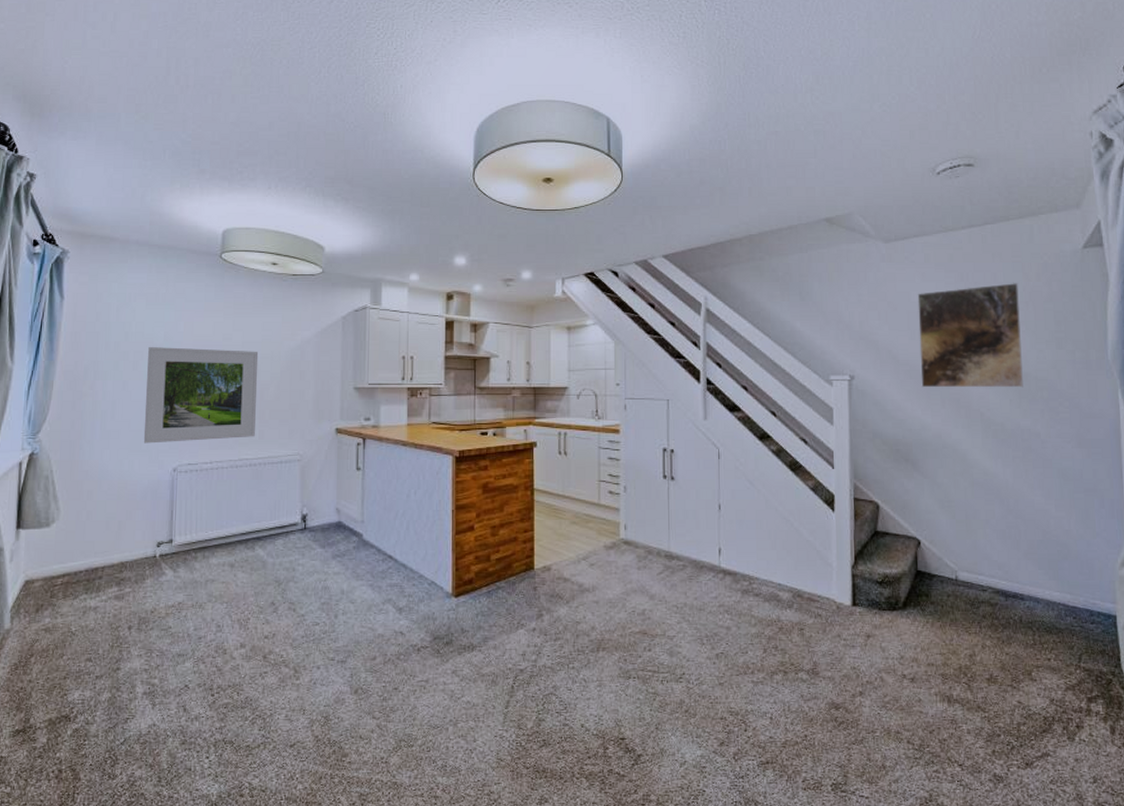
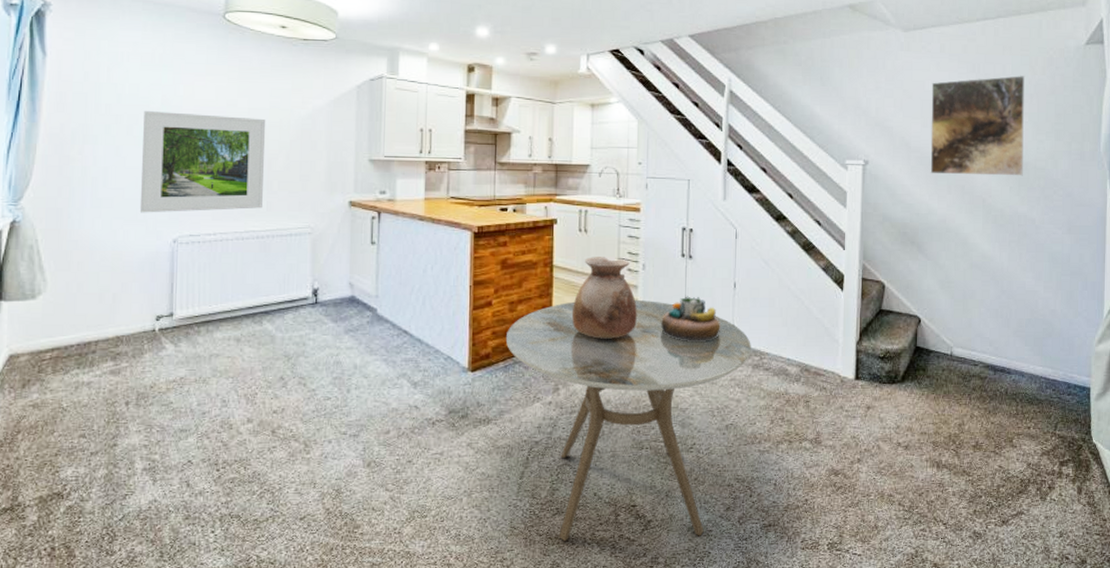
dining table: none [488,522,739,776] -> present [505,299,751,542]
vase: none [554,479,620,563] -> present [572,257,637,339]
decorative bowl: none [645,518,706,566] -> present [661,296,721,341]

